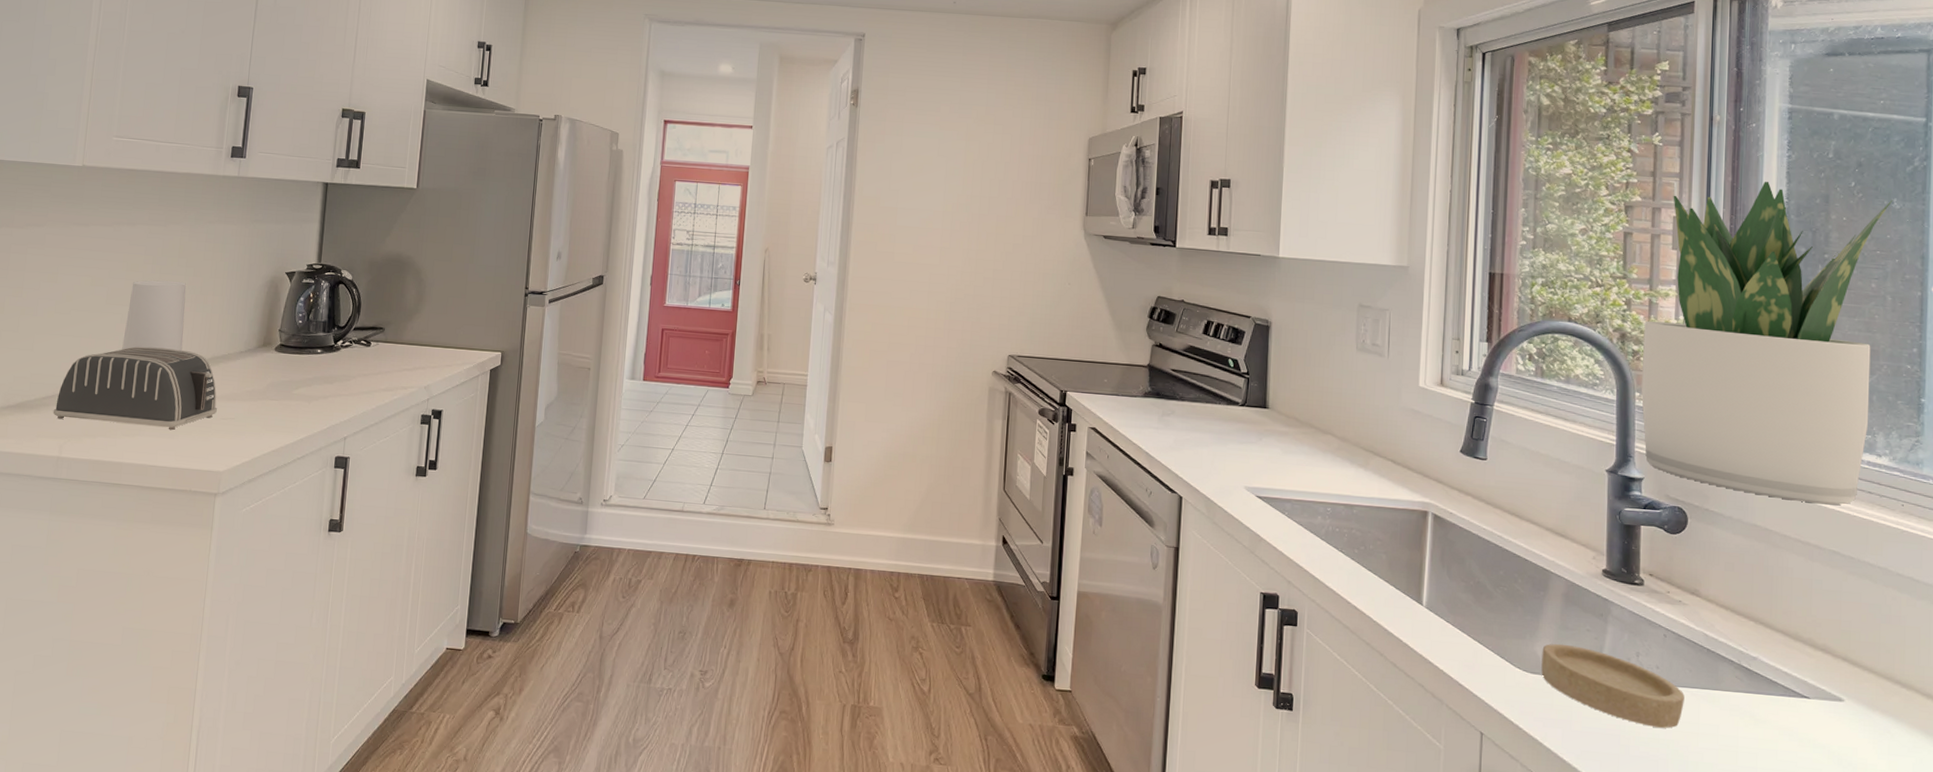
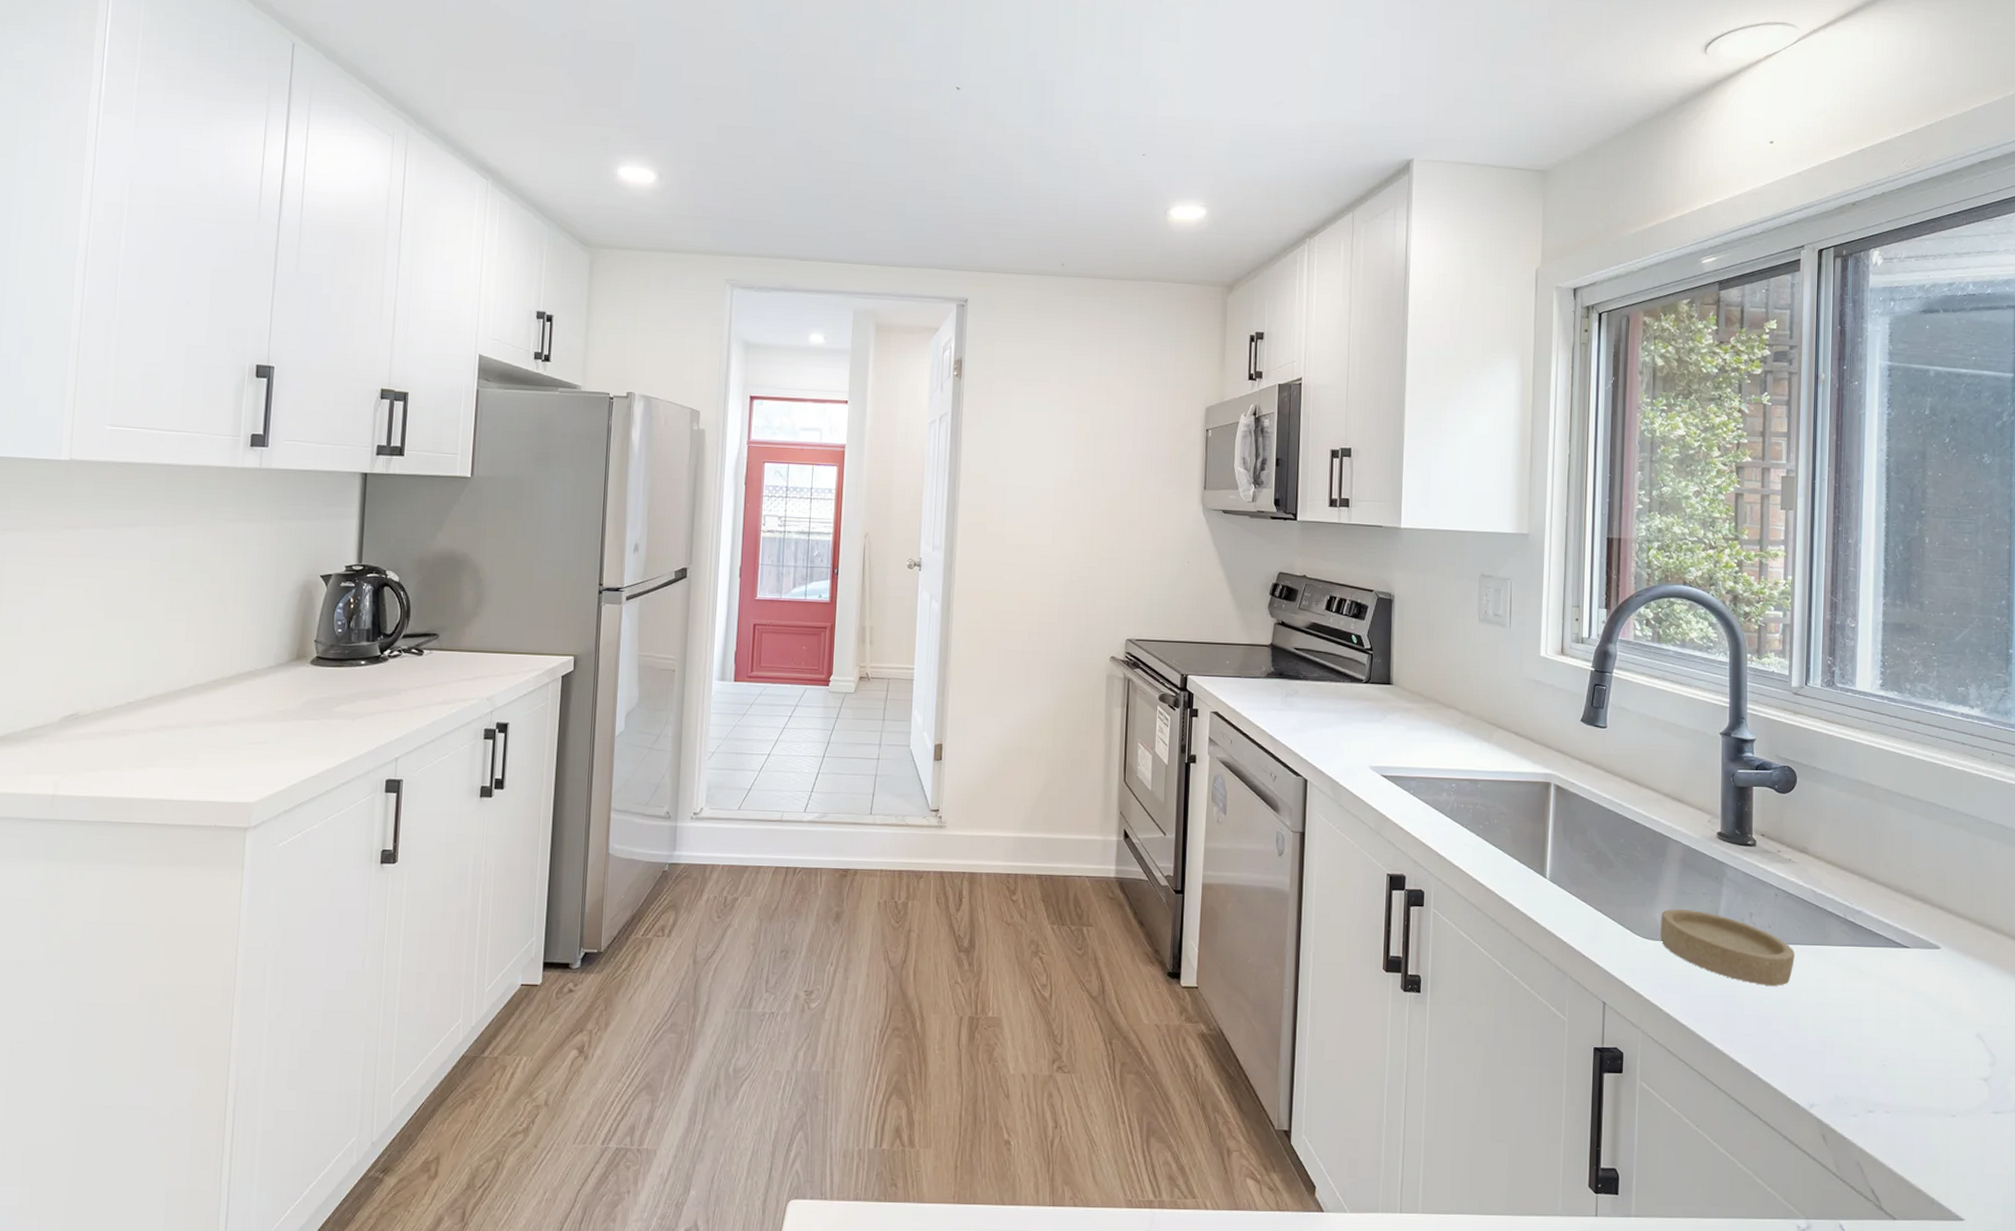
toaster: present [53,346,217,431] -> none [45,665,244,759]
canister: present [122,280,186,351] -> none [126,588,202,670]
planter: present [1641,182,1893,505] -> none [1753,439,1984,758]

